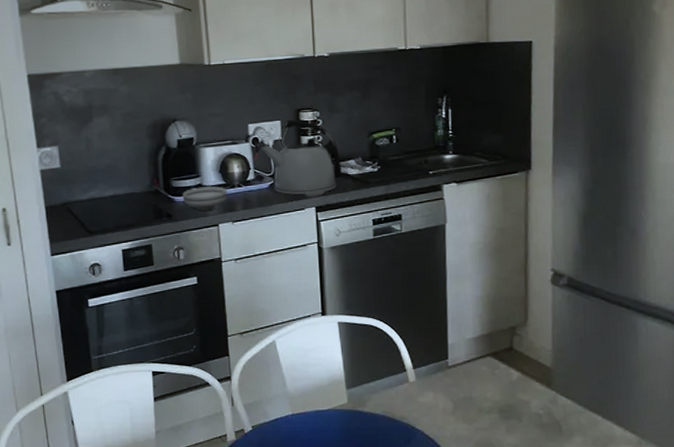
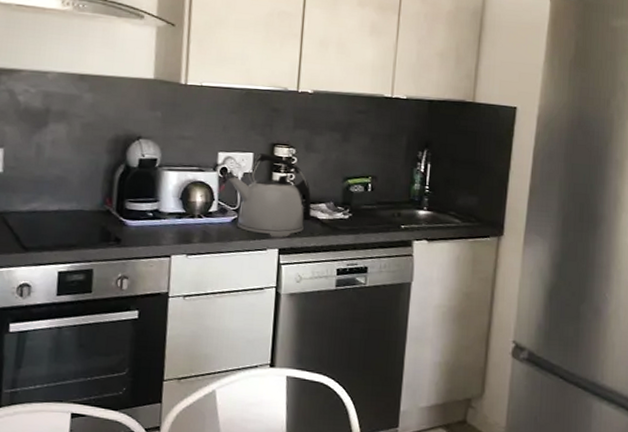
bowl: present [182,186,227,210] -> none [135,212,186,239]

